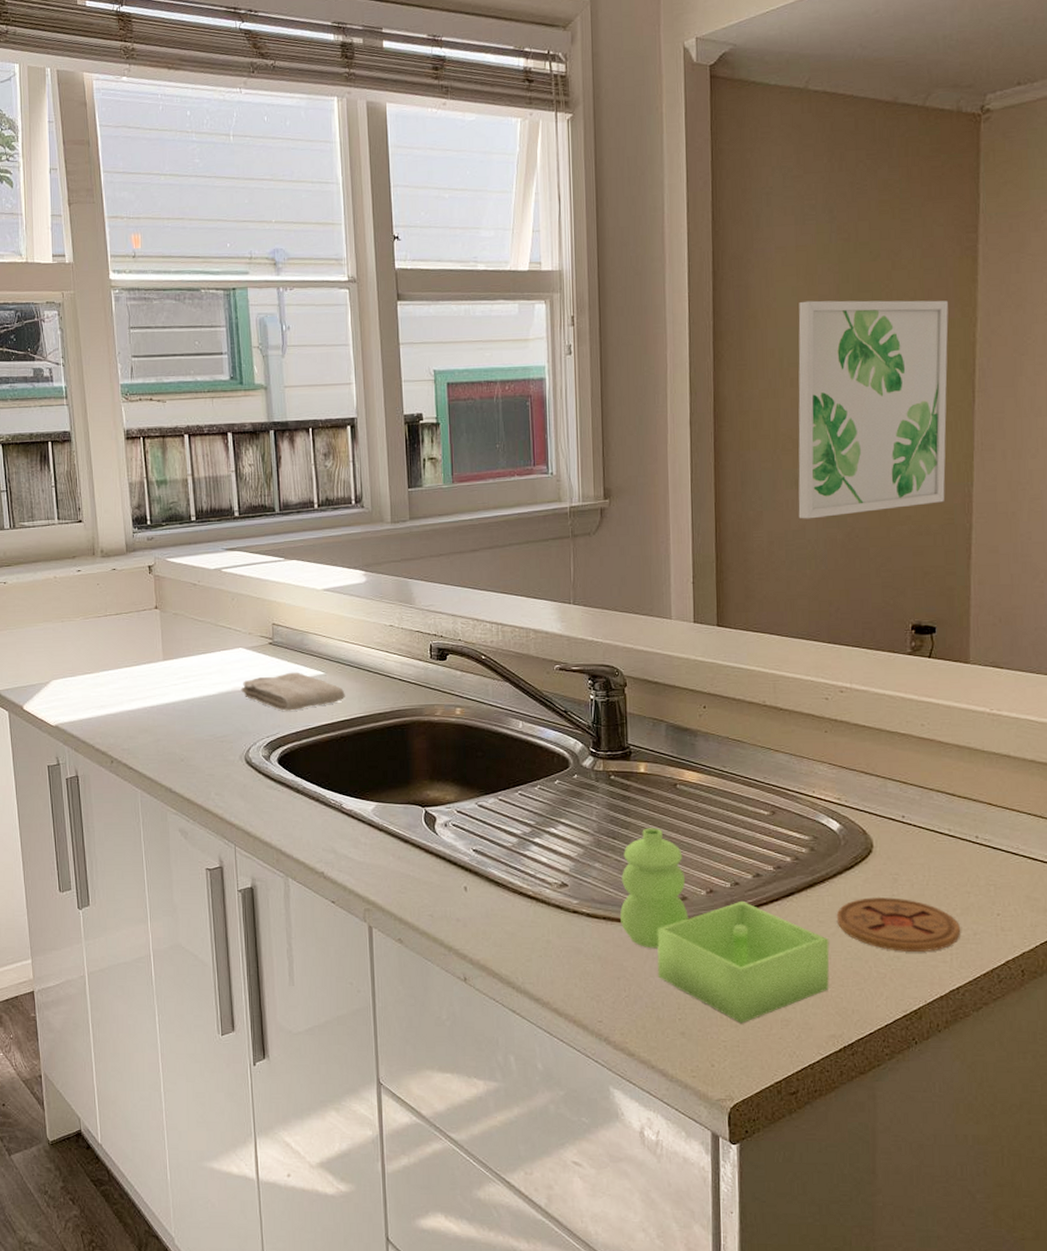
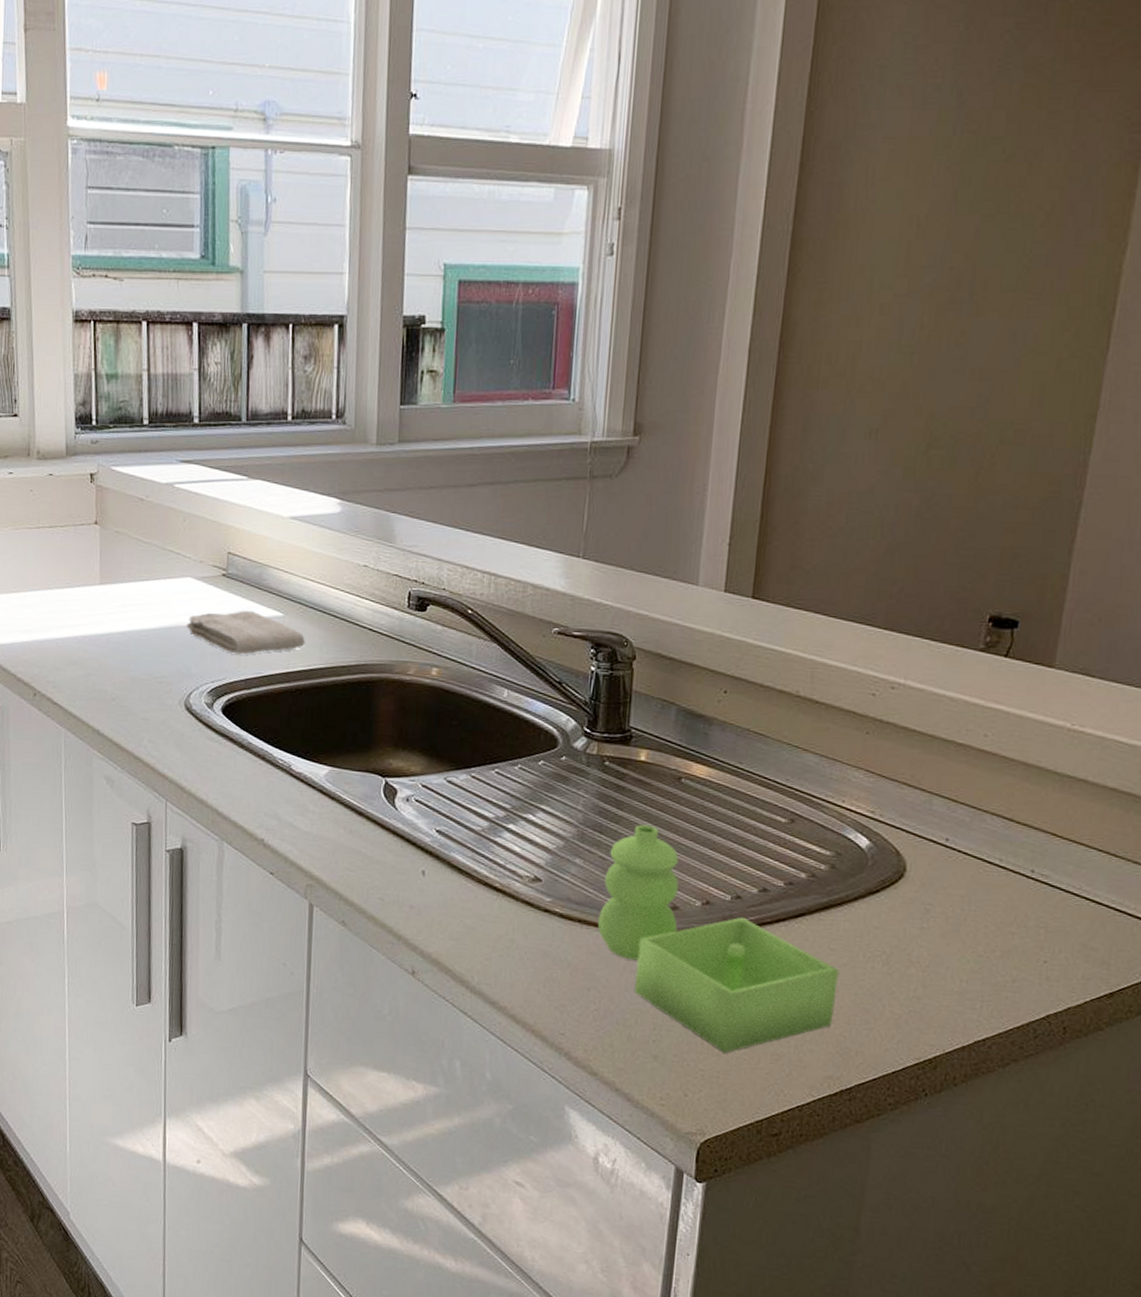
wall art: present [798,300,949,519] -> none [868,207,1093,479]
coaster: present [836,897,961,951] -> none [851,927,998,996]

